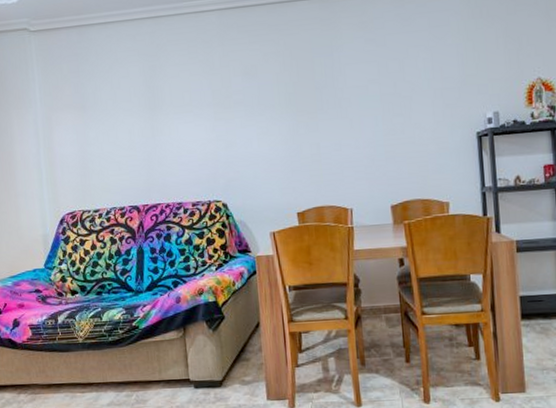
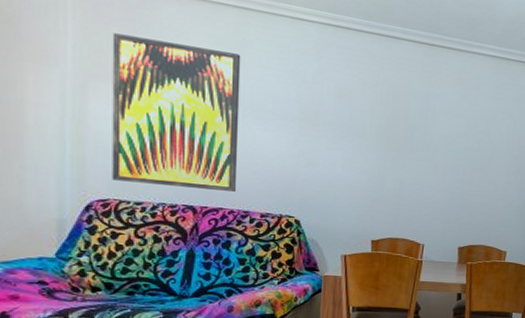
wall art: none [63,59,169,194] -> present [112,33,241,192]

